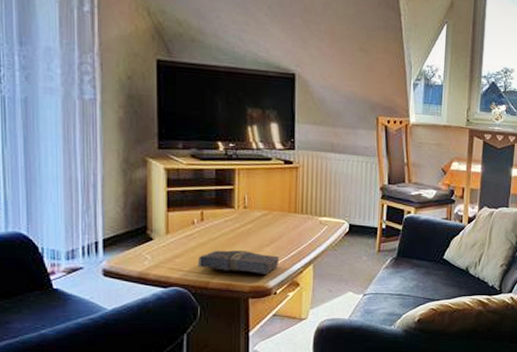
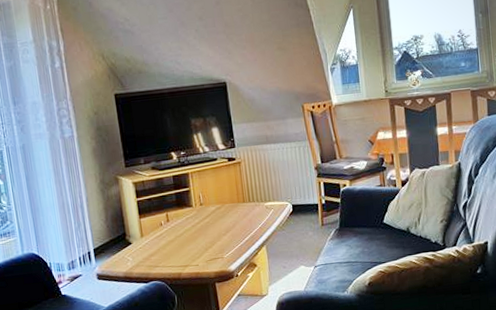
book: present [197,250,280,274] -> none [169,242,237,262]

